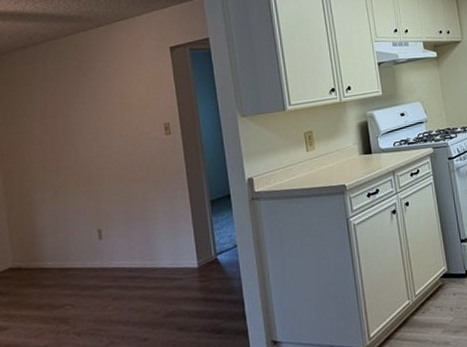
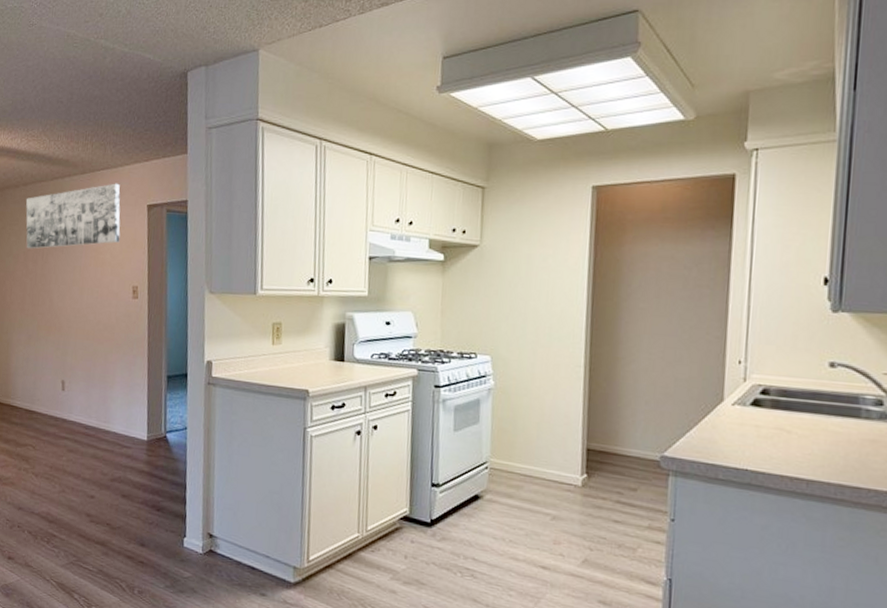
wall art: none [37,31,145,106] -> present [26,183,121,249]

